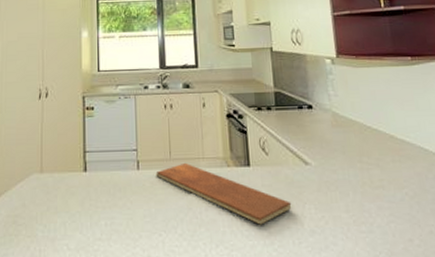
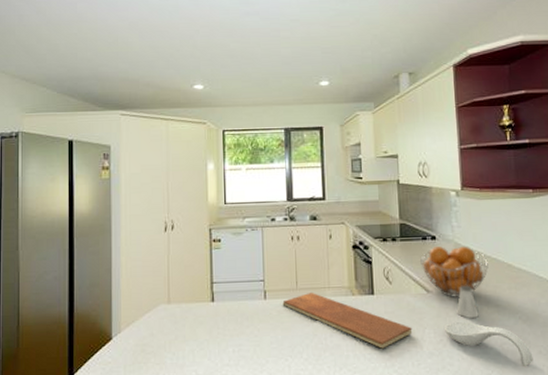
fruit basket: none [297,115,370,170] -> present [420,246,489,297]
spoon rest: none [325,196,424,249] -> present [443,321,533,367]
saltshaker: none [337,157,362,193] -> present [456,285,479,318]

